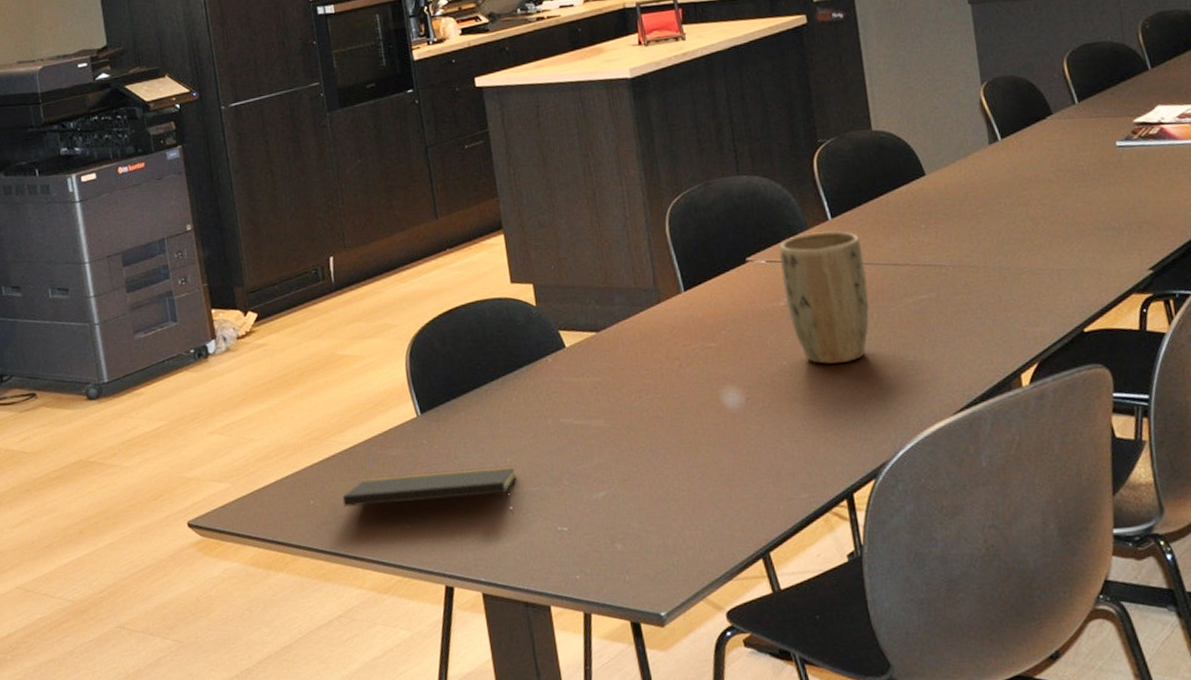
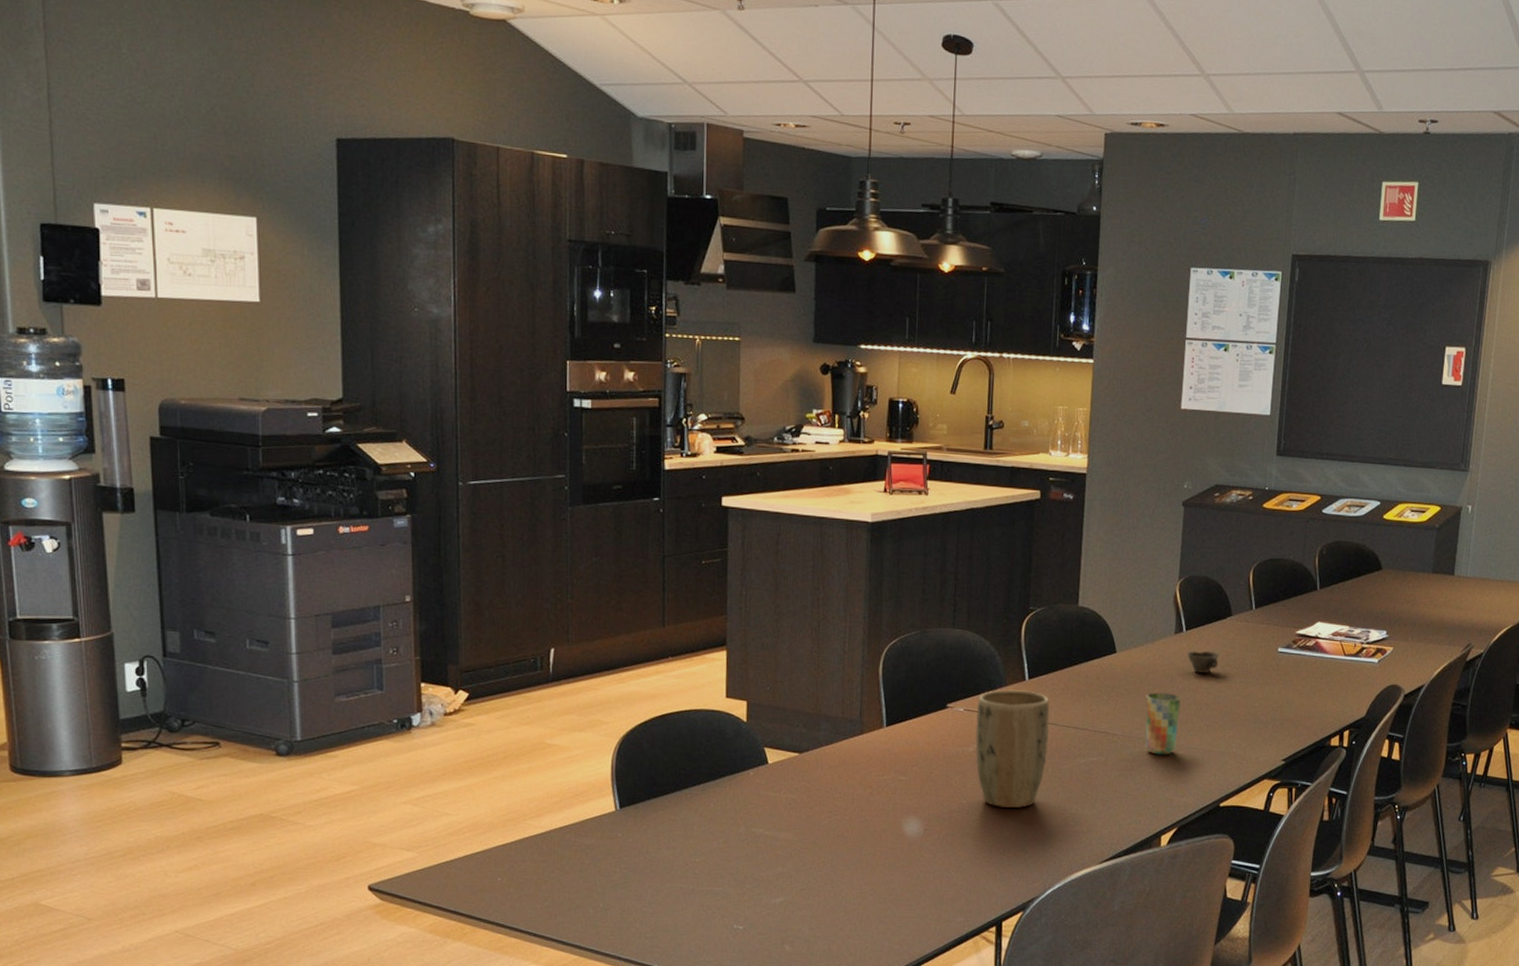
notepad: present [342,465,518,514] -> none [530,862,705,910]
cup: none [970,211,1017,283] -> present [1144,692,1181,755]
cup: none [1007,156,1048,184] -> present [1186,651,1219,673]

